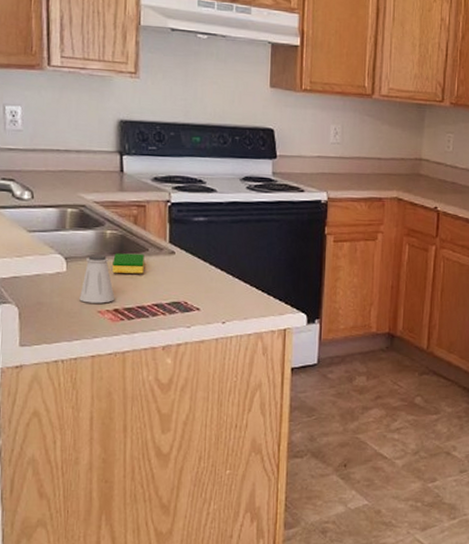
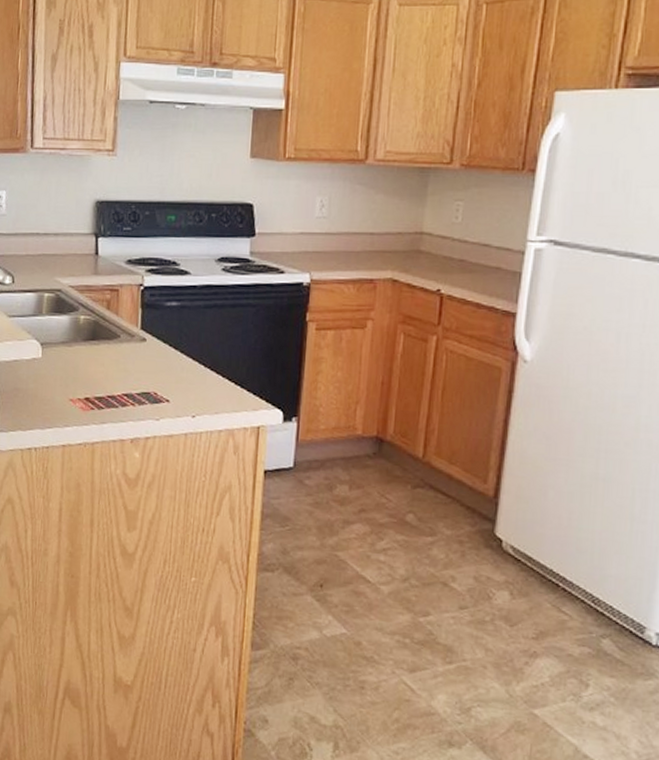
saltshaker: present [79,253,115,303] -> none [53,339,87,391]
dish sponge: present [112,253,144,274] -> none [85,339,116,362]

